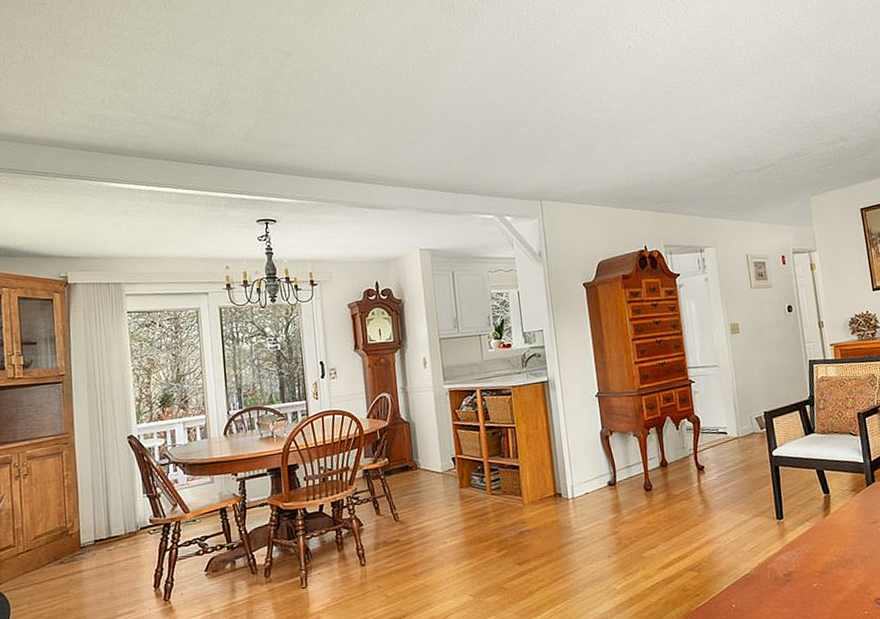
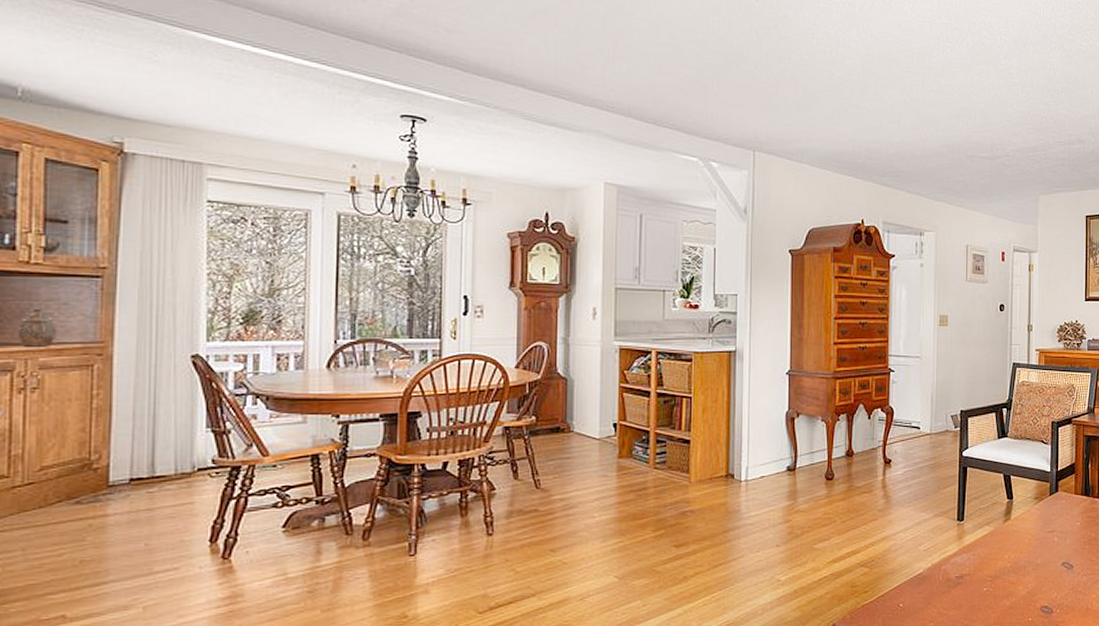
decorative jar: none [11,412,37,444] -> present [17,308,57,347]

